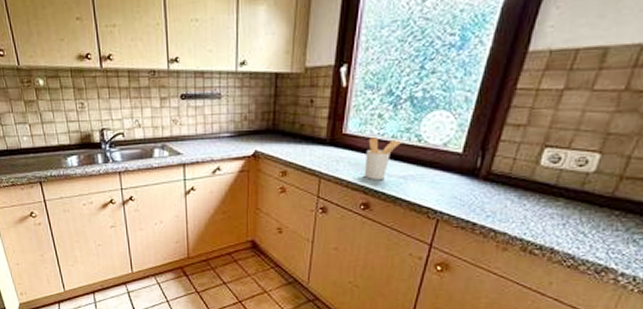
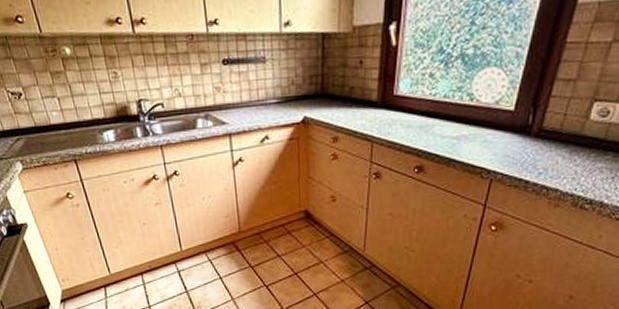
utensil holder: present [364,137,401,181] -> none [417,98,453,143]

